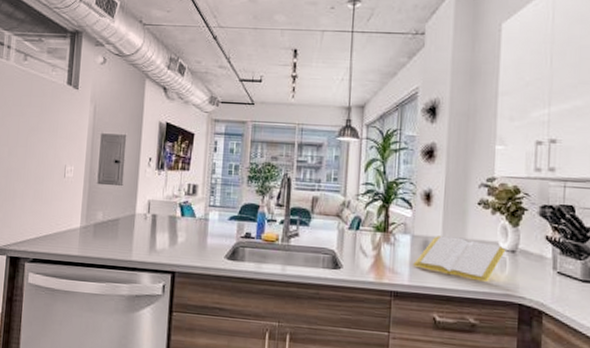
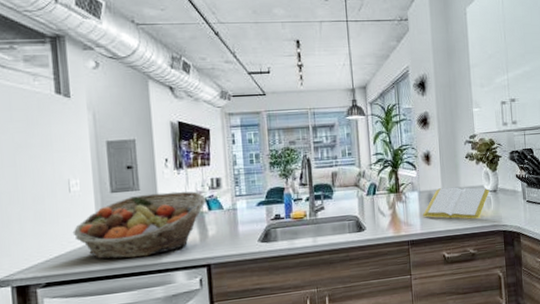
fruit basket: none [61,190,180,252] -> present [72,191,206,260]

